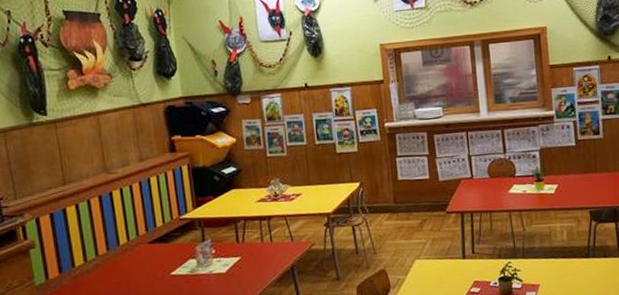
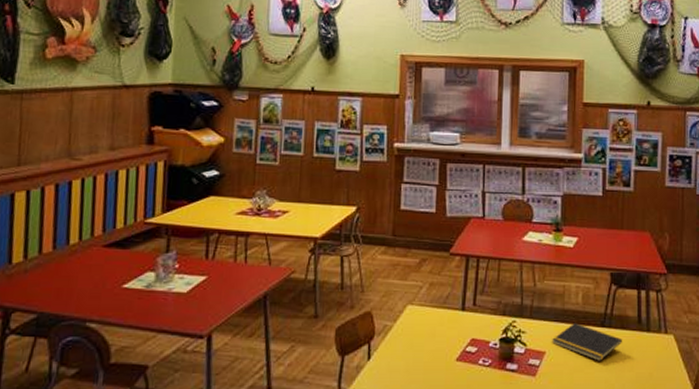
notepad: none [544,257,606,287] -> present [552,323,622,361]

